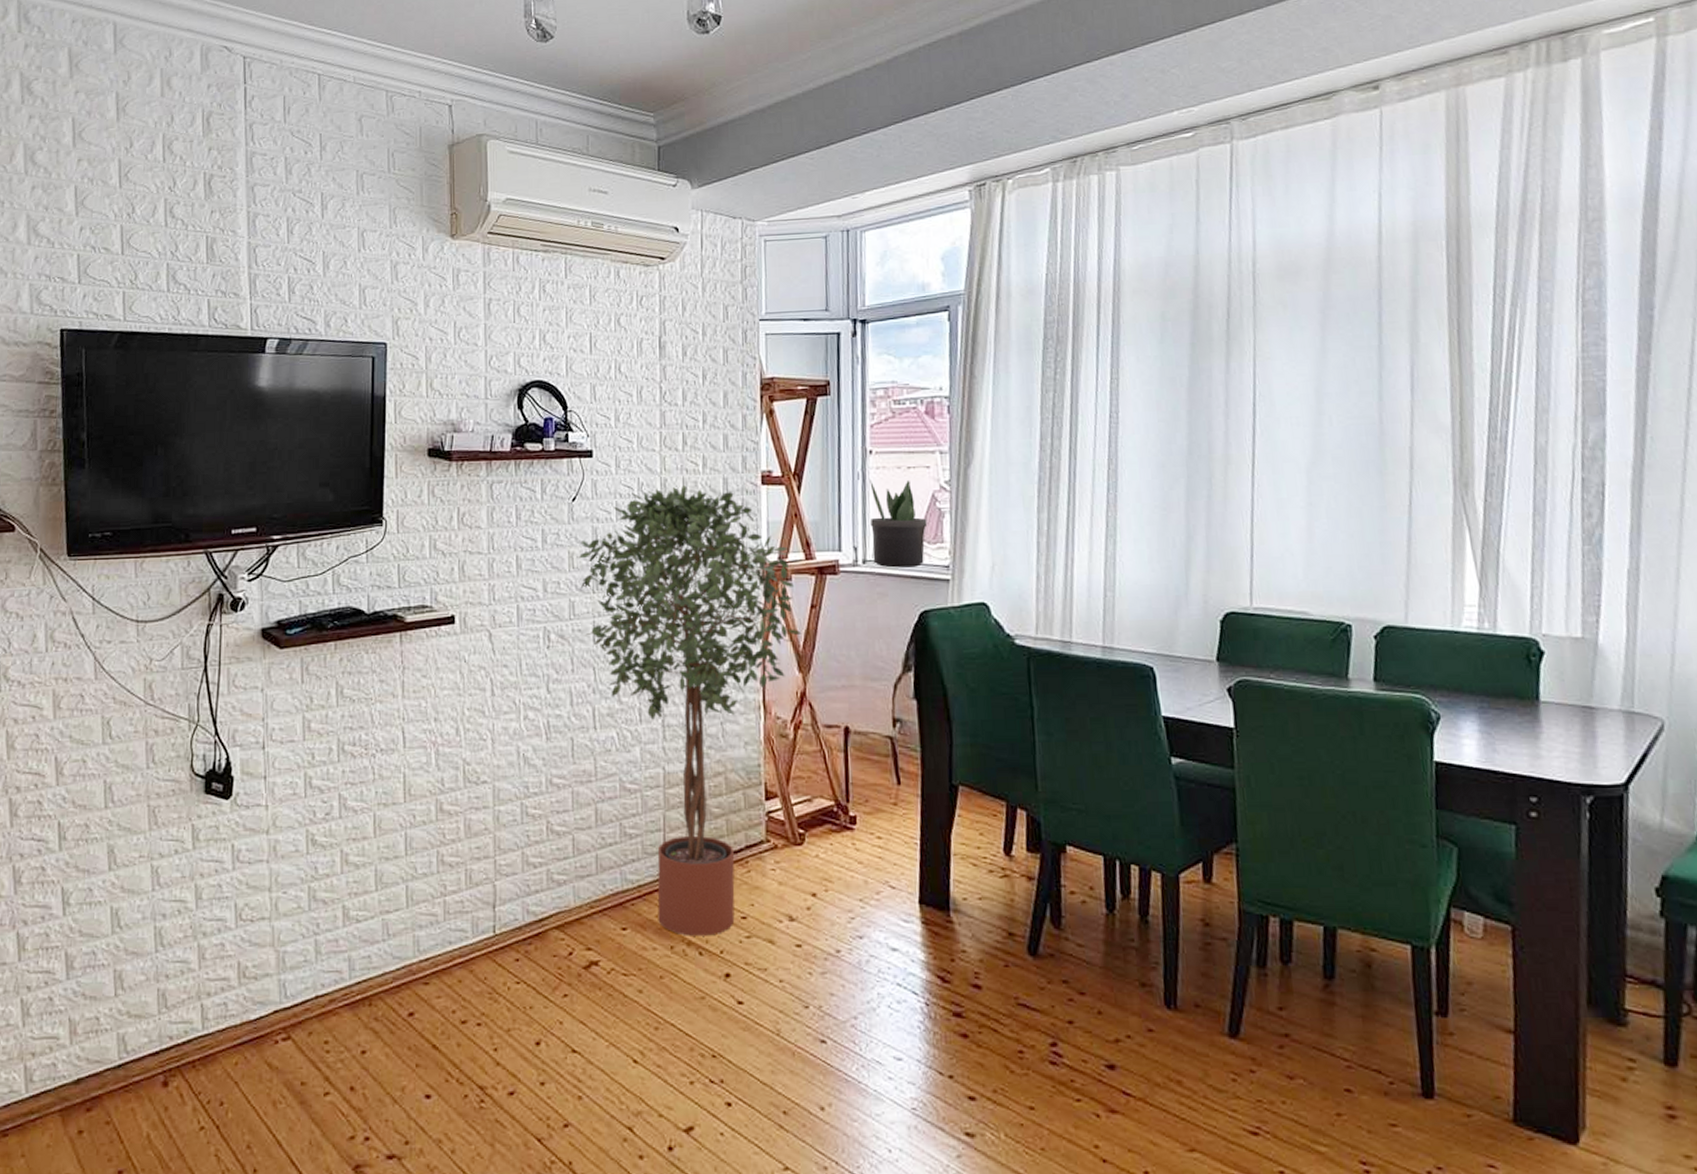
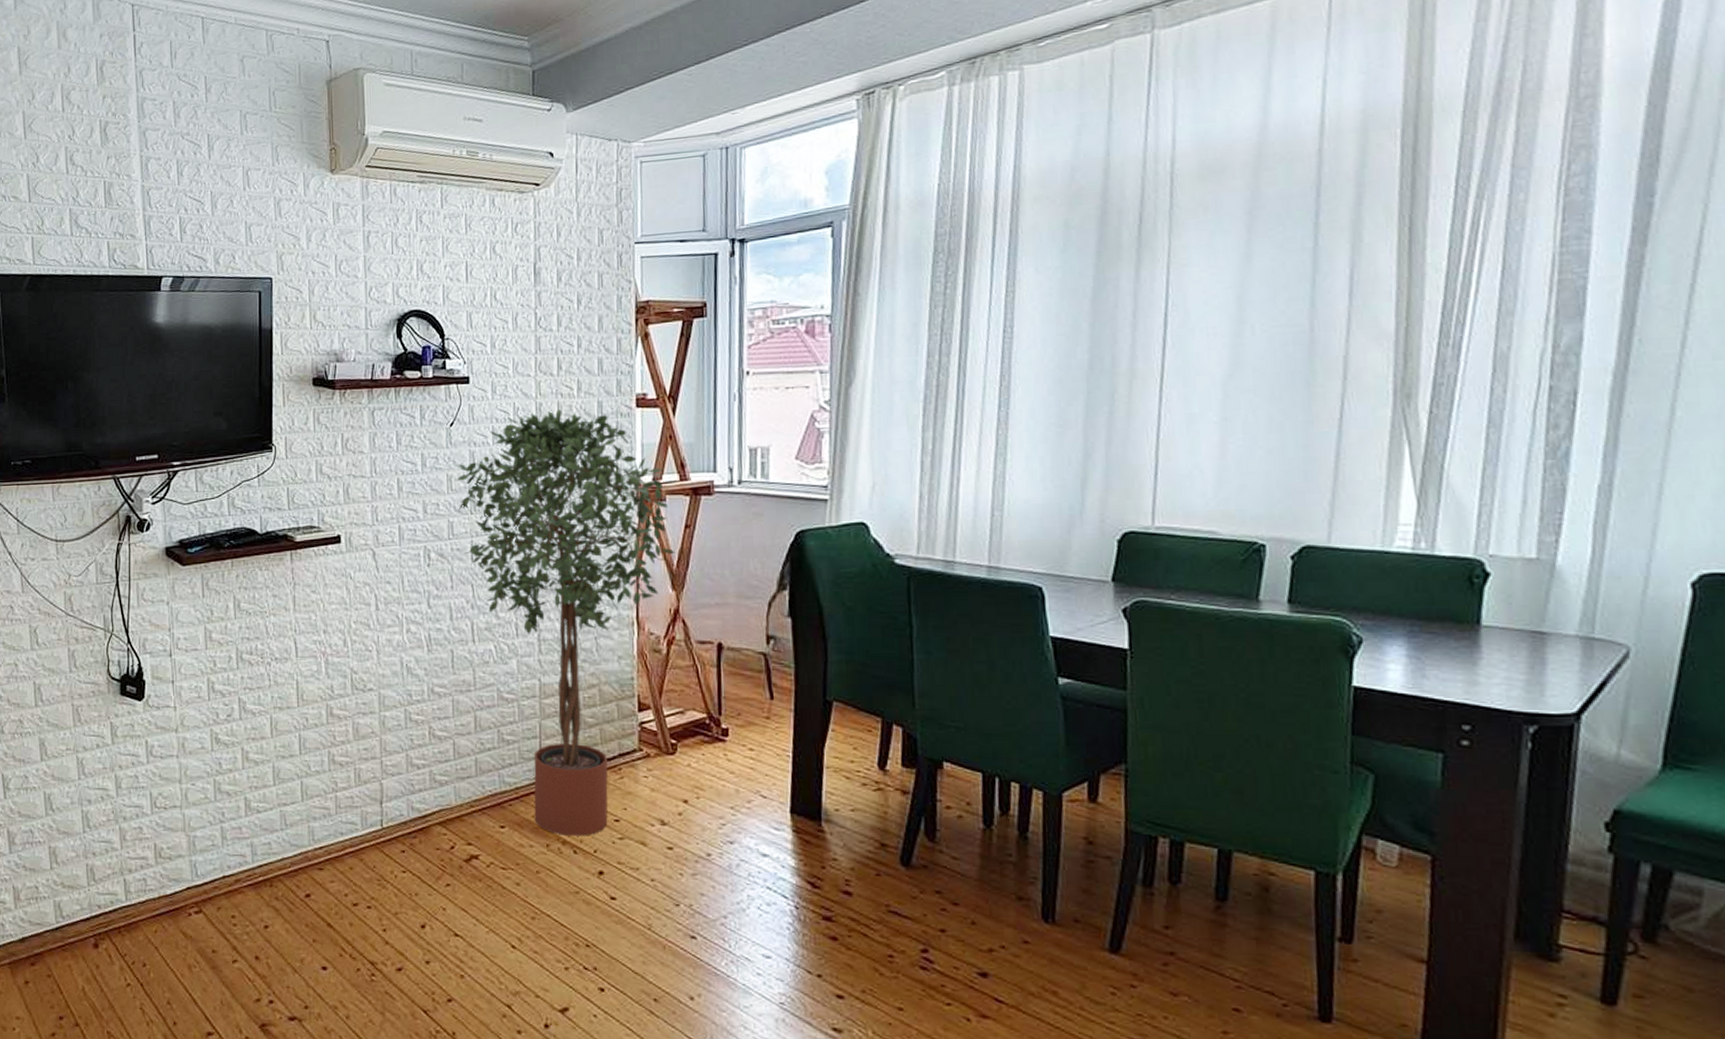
planter: present [870,478,928,568] -> none [746,399,806,489]

